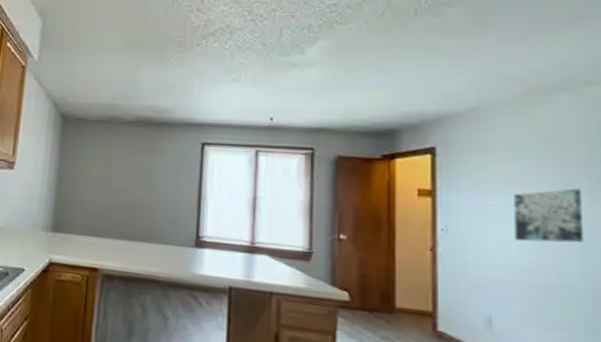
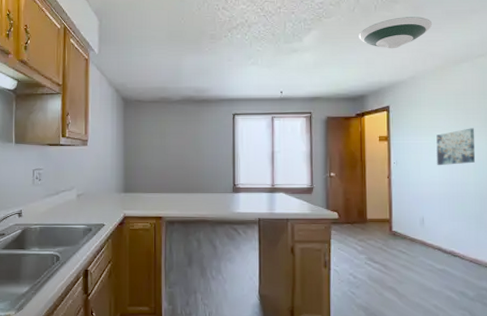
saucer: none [389,25,508,68] -> present [359,17,433,49]

